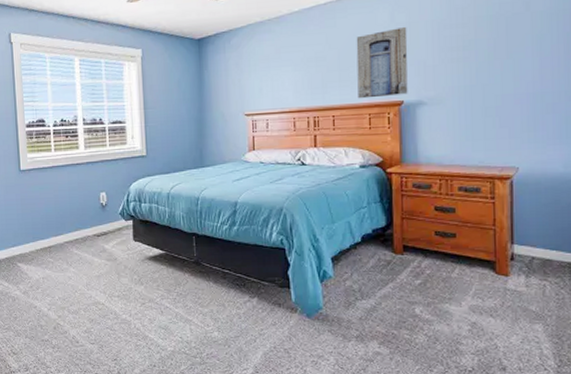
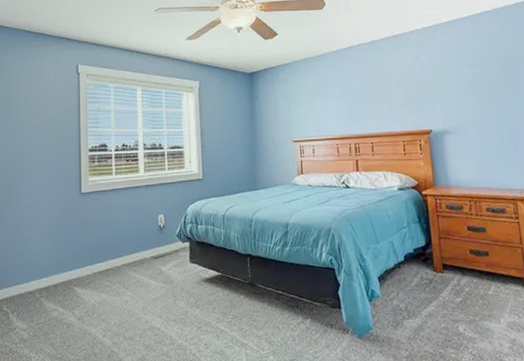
wall art: present [356,26,408,99] -> none [387,65,435,128]

